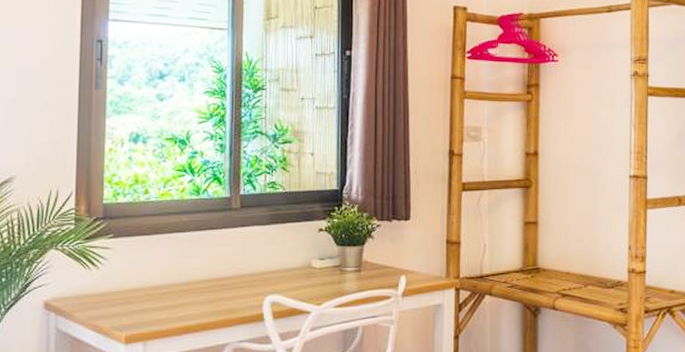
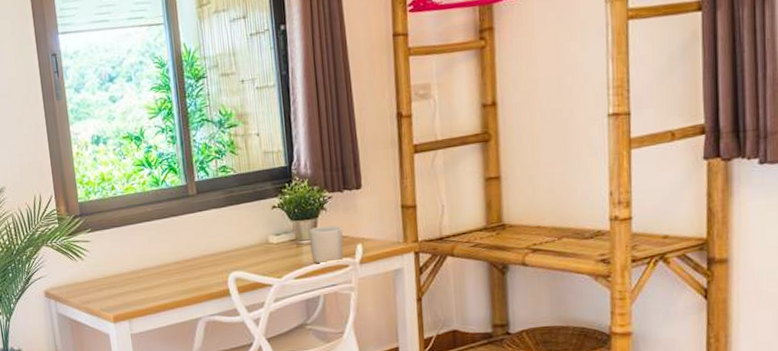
mug: none [354,255,388,293] -> present [309,225,344,264]

